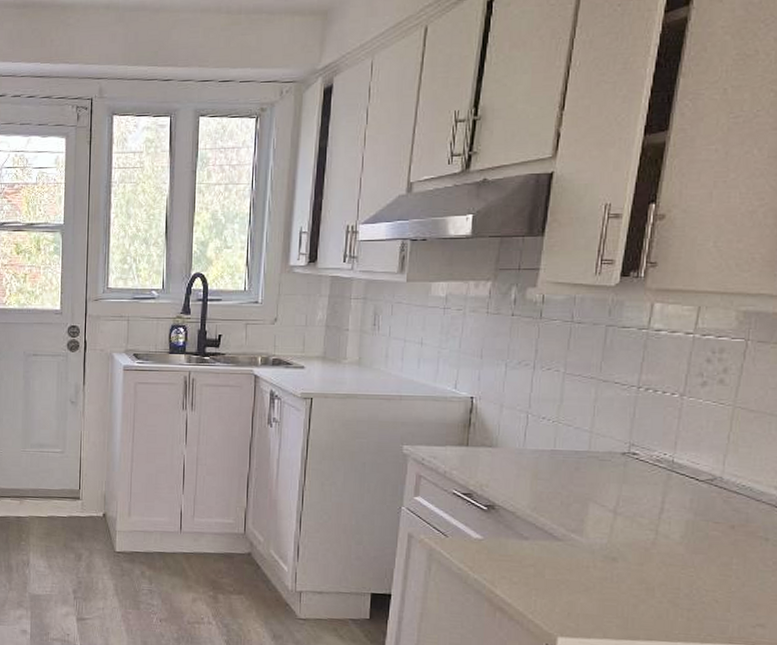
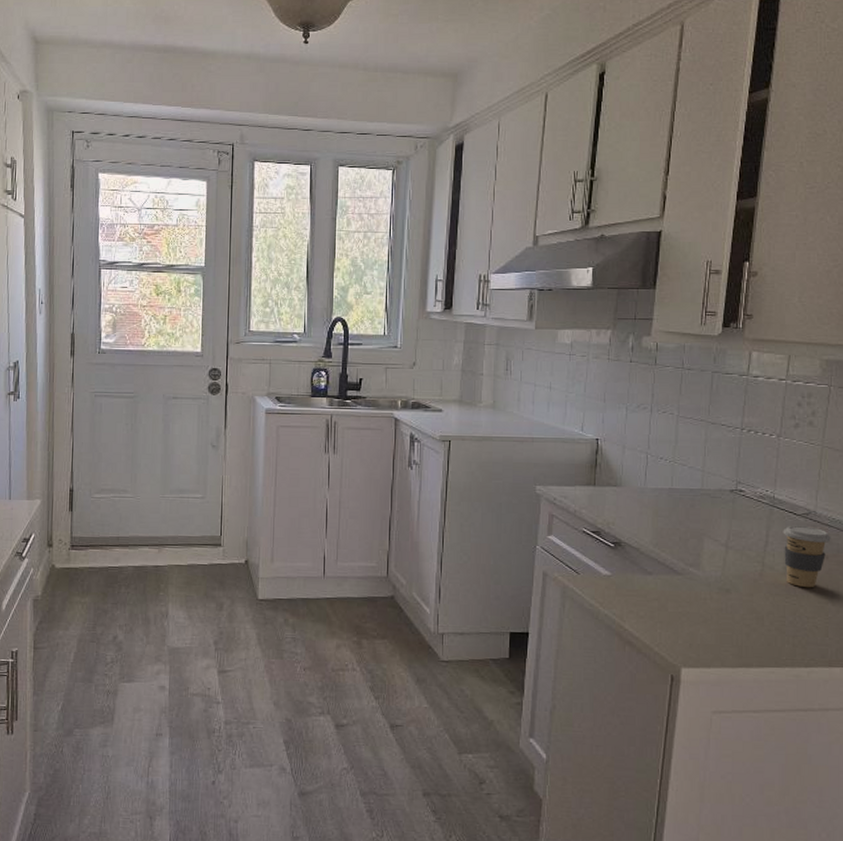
coffee cup: none [681,491,739,560] -> present [783,525,831,588]

